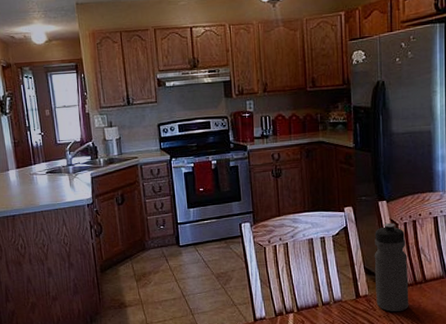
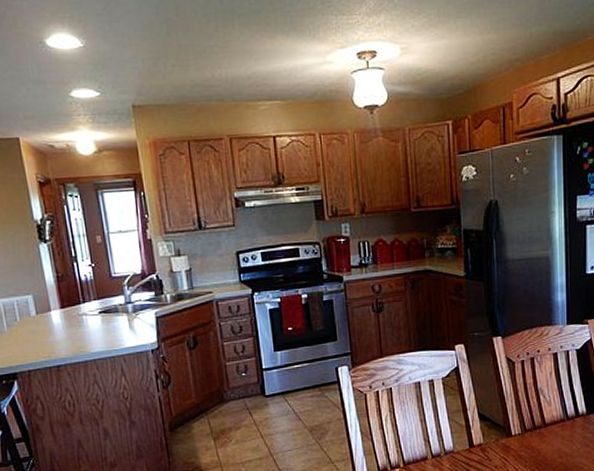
water bottle: present [374,223,409,312] -> none [489,361,528,462]

